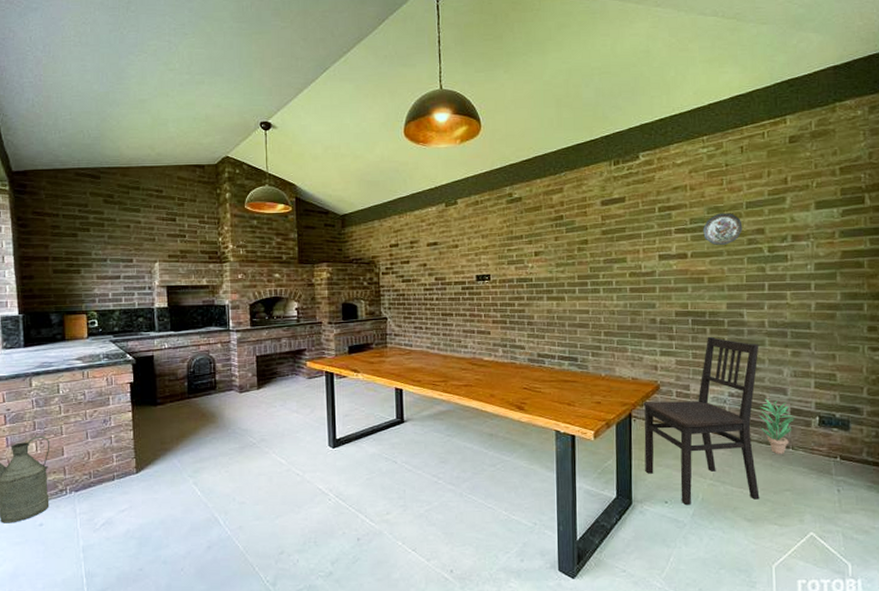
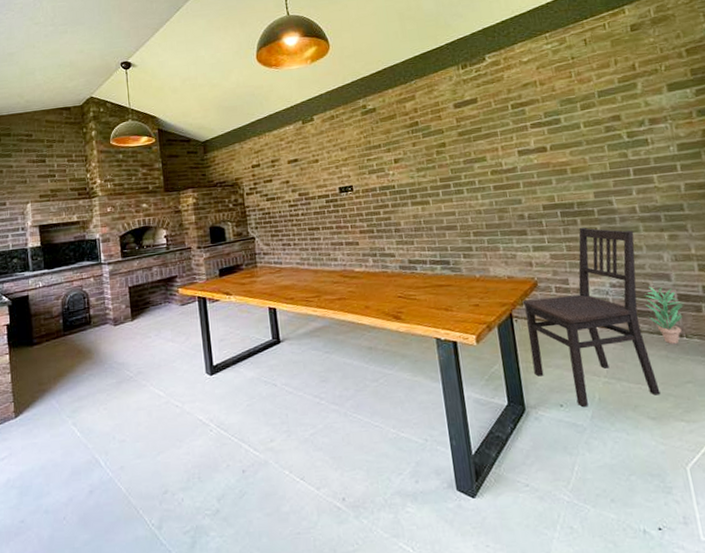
decorative plate: present [703,213,743,246] -> none [558,103,599,136]

